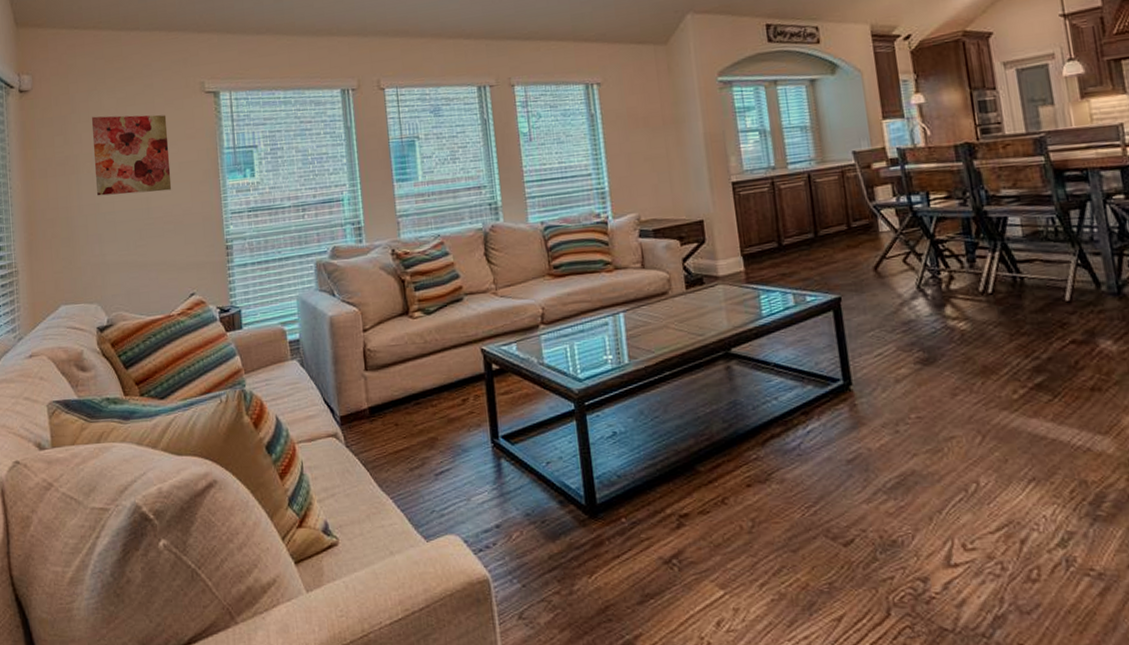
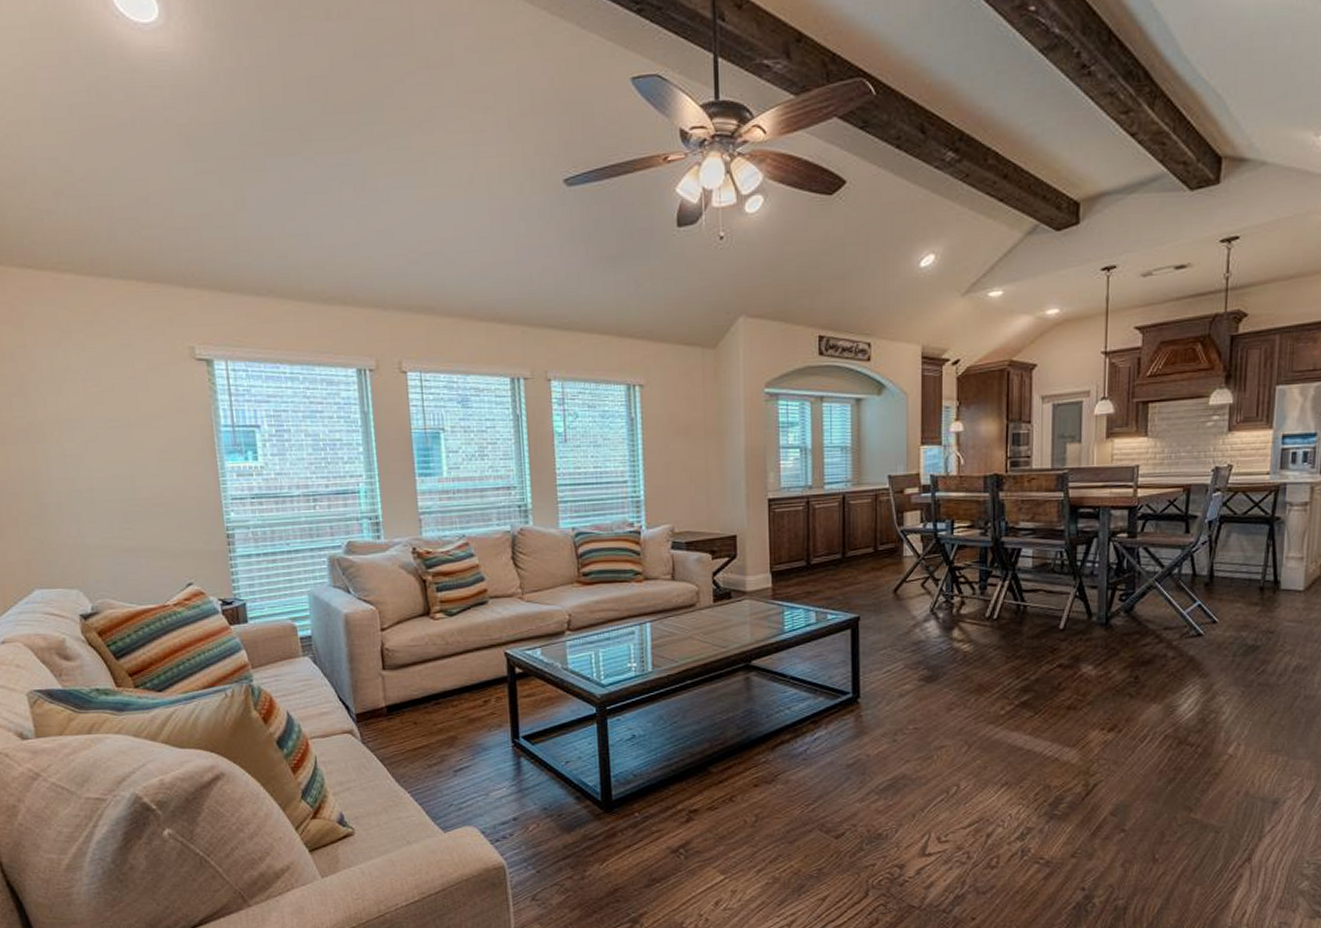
wall art: present [92,115,172,196] -> none [57,377,161,471]

